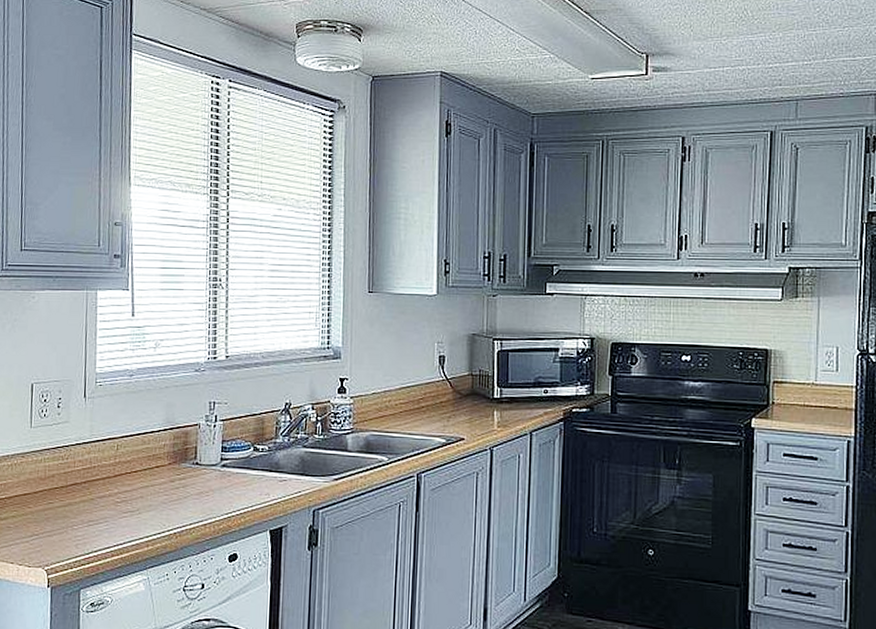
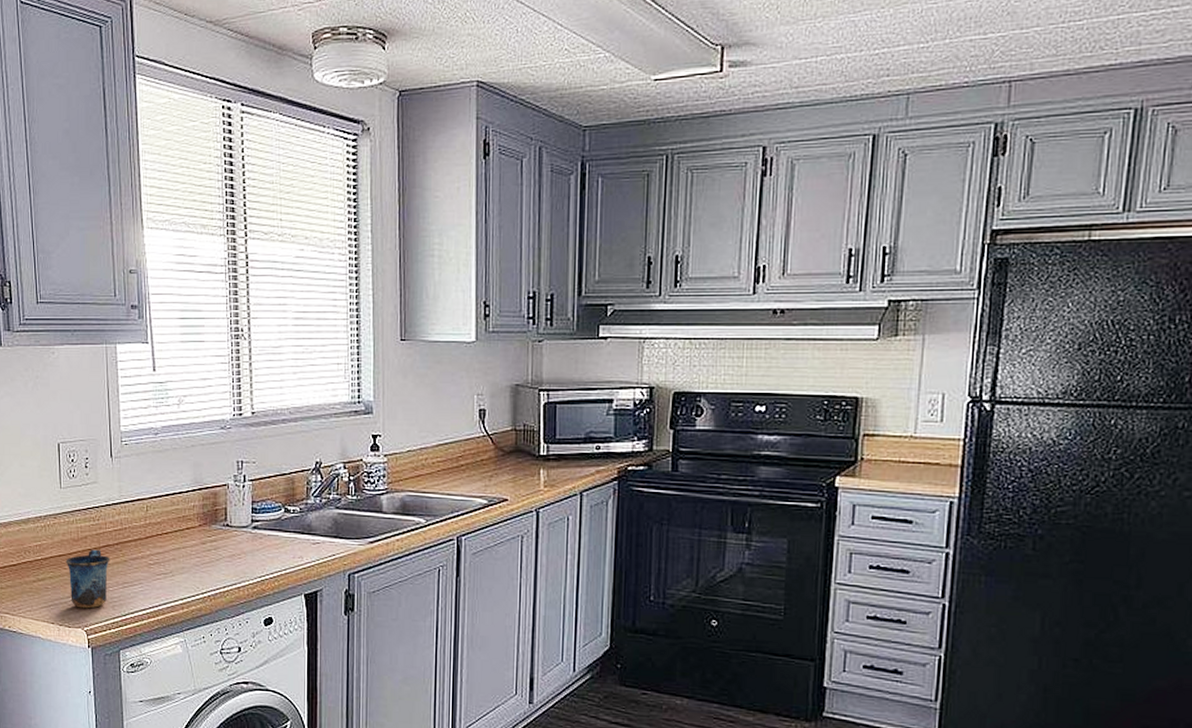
mug: none [30,487,77,548] -> present [65,549,110,609]

